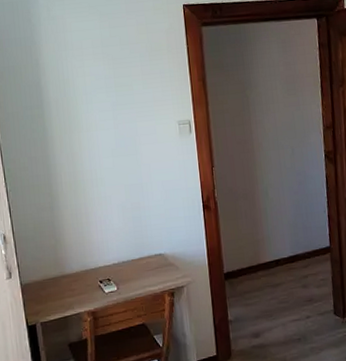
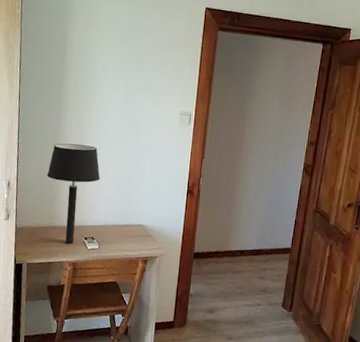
table lamp: none [44,178,104,291] -> present [47,143,100,244]

